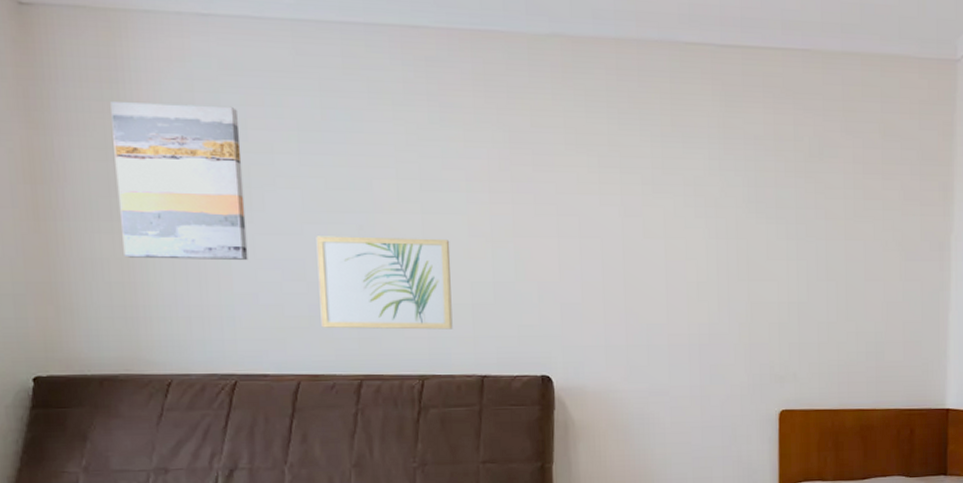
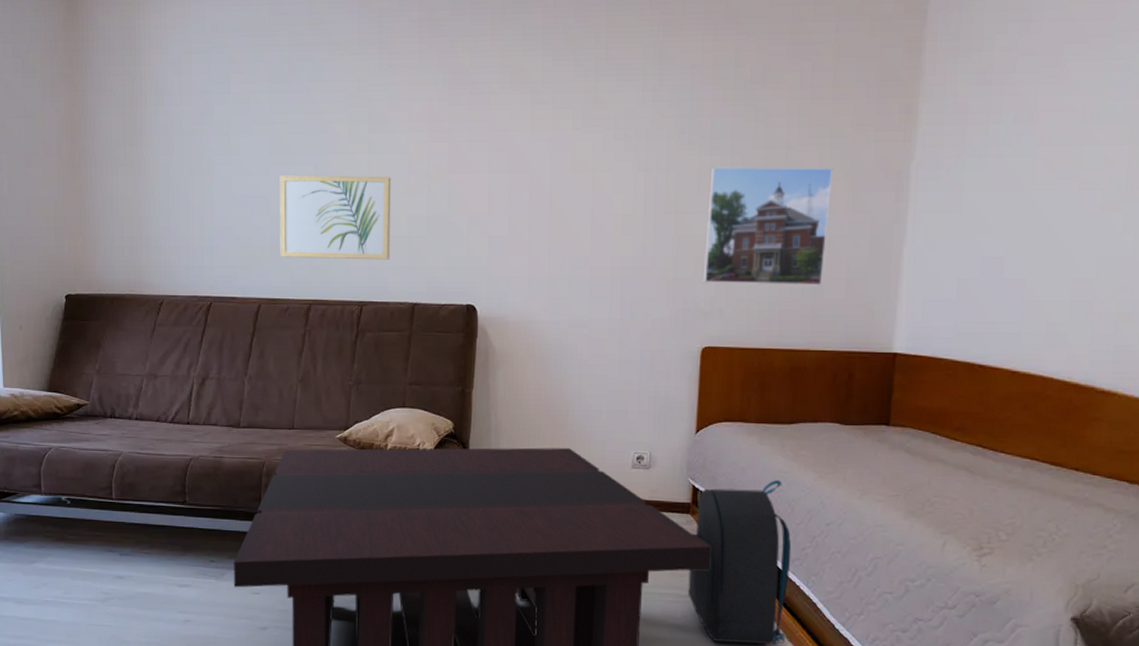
wall art: present [110,100,248,260] -> none [129,64,225,198]
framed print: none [776,235,886,349] -> present [702,166,833,286]

